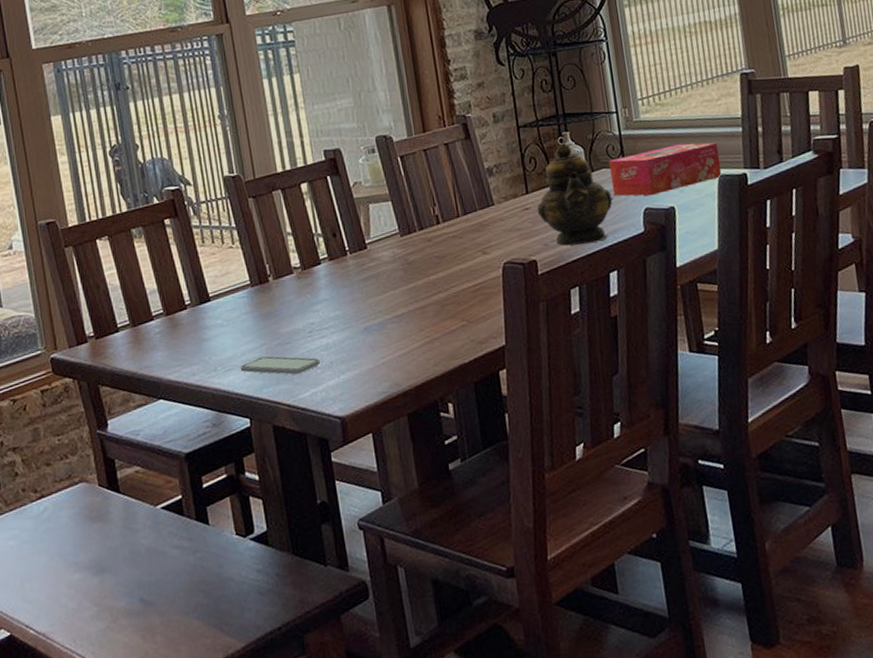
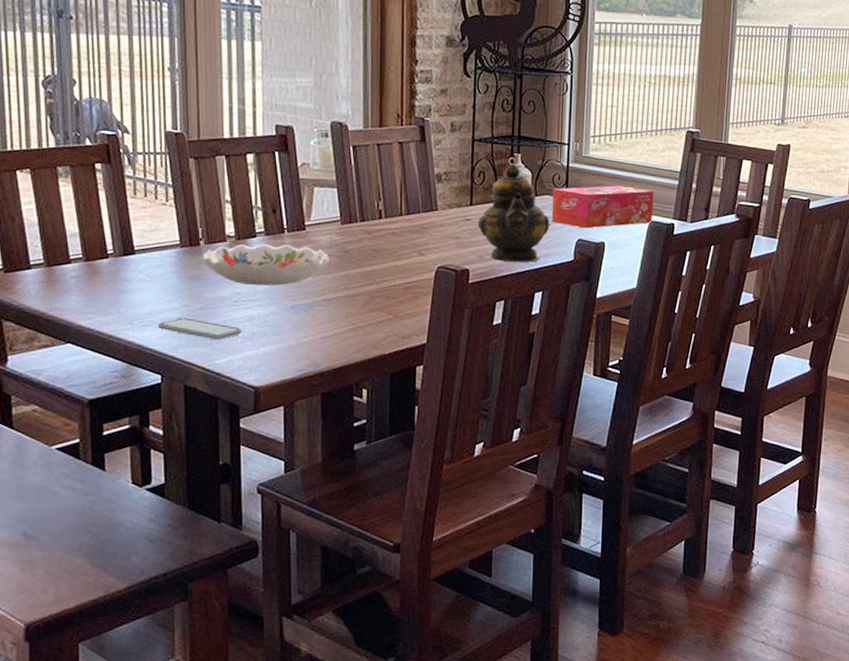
decorative bowl: none [273,265,395,314] -> present [203,243,330,286]

